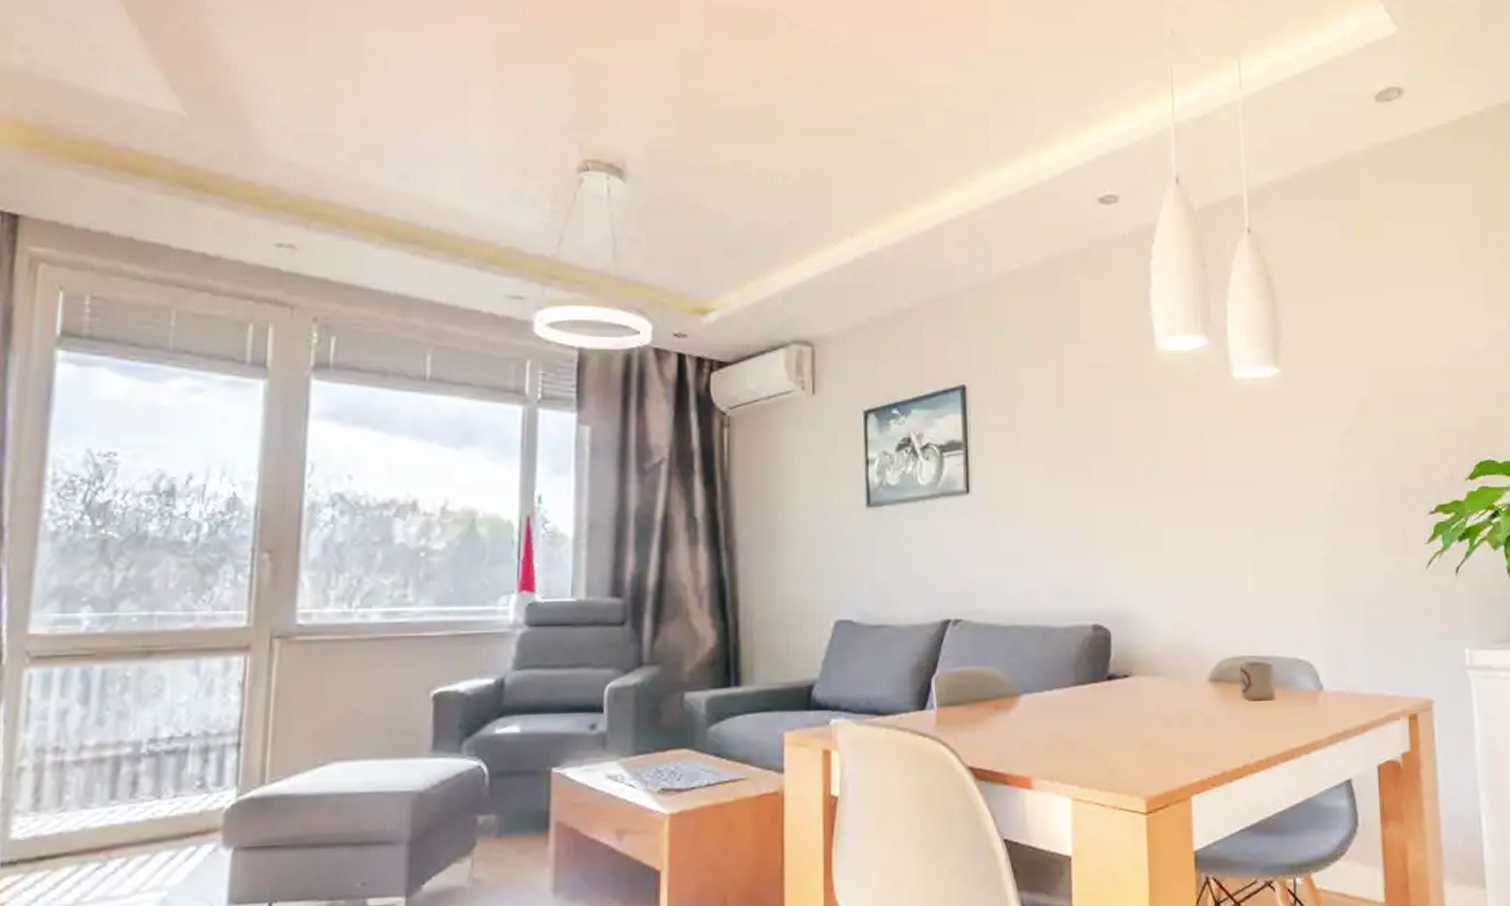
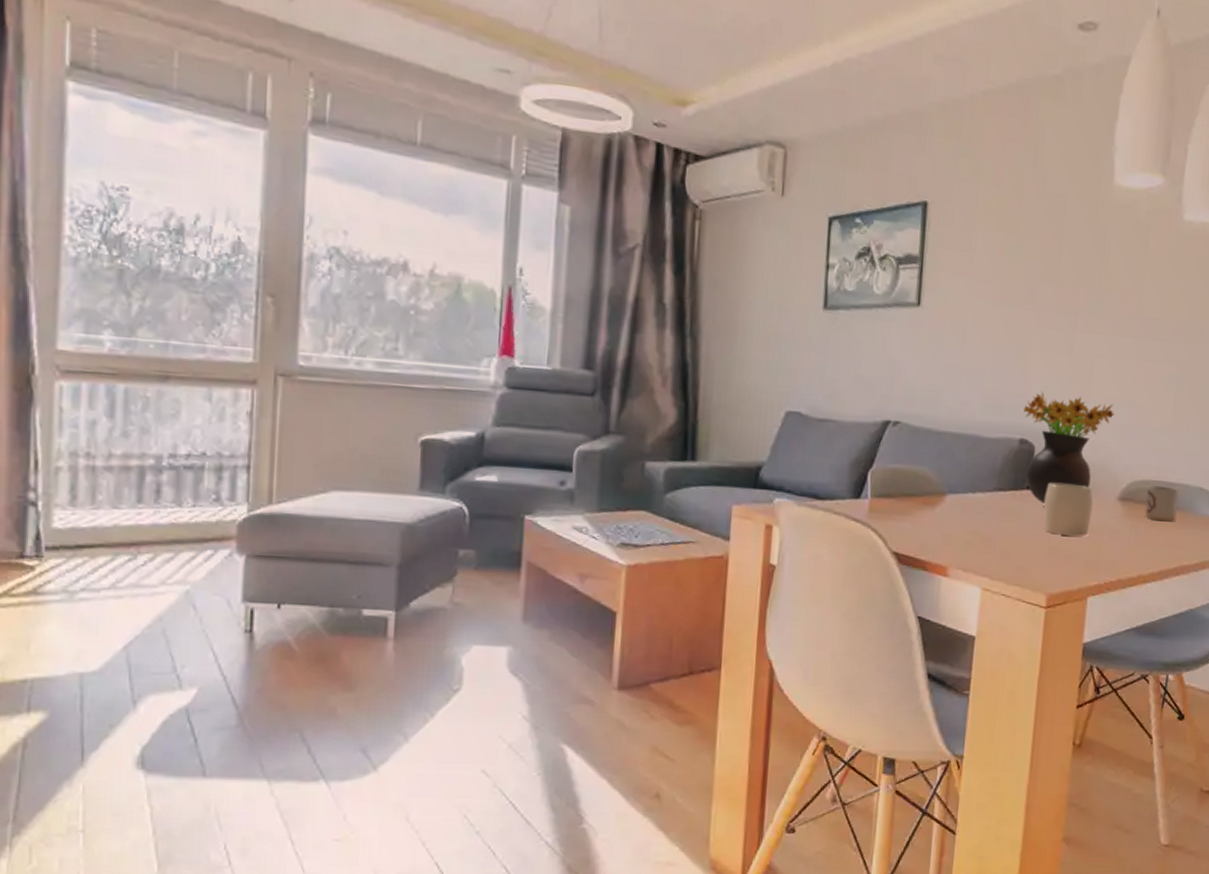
flower arrangement: none [1093,570,1193,695] -> present [1023,391,1115,504]
mug: none [1129,669,1183,728] -> present [1043,482,1093,537]

